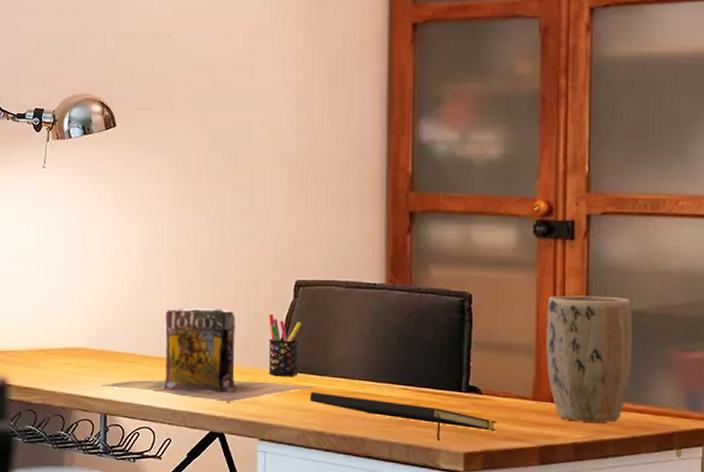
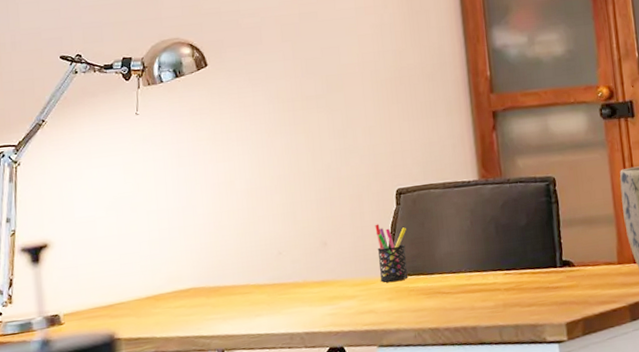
books: present [100,307,318,402] -> none [215,226,428,324]
notepad: present [309,391,497,441] -> none [421,286,591,316]

